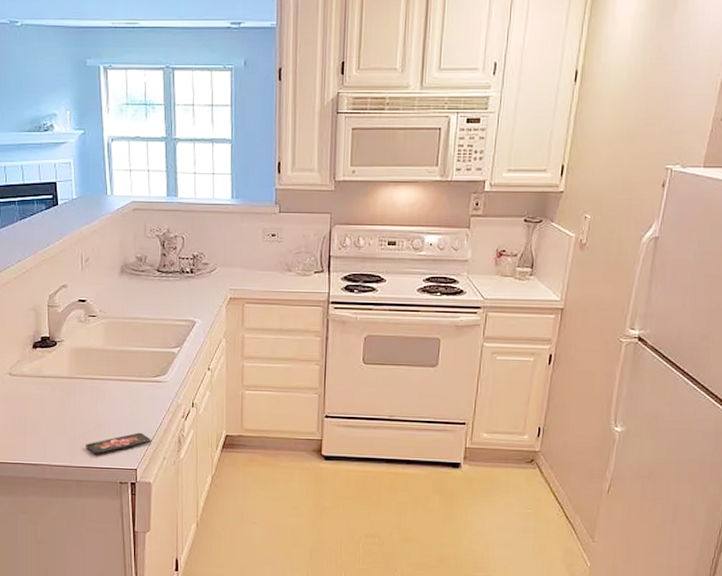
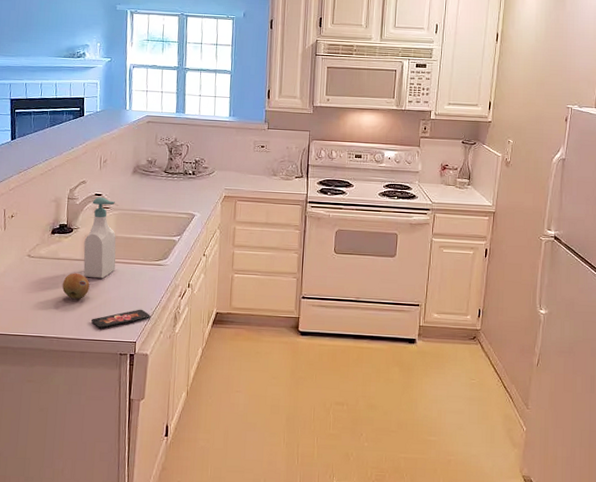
fruit: none [51,392,81,422] -> present [62,273,90,299]
soap bottle: none [70,303,108,399] -> present [83,197,116,279]

